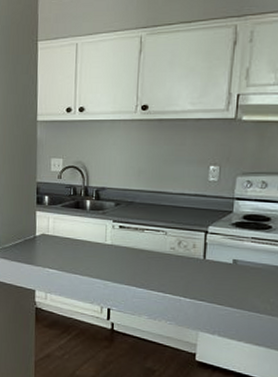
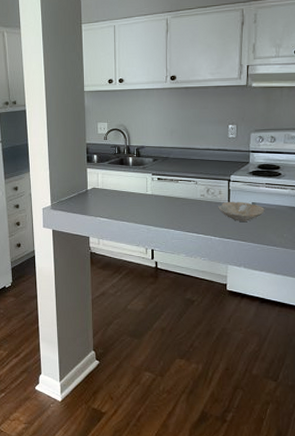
bowl: none [191,257,248,282] -> present [218,201,265,221]

